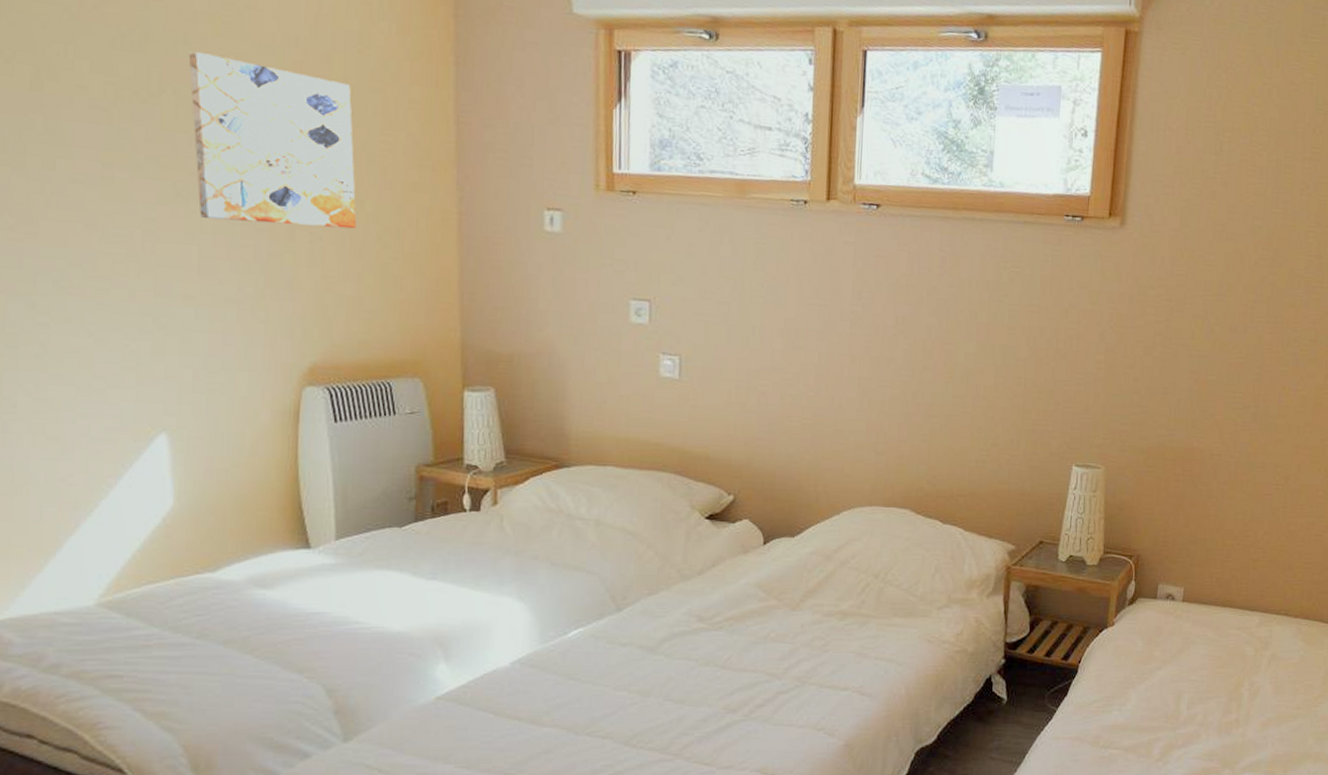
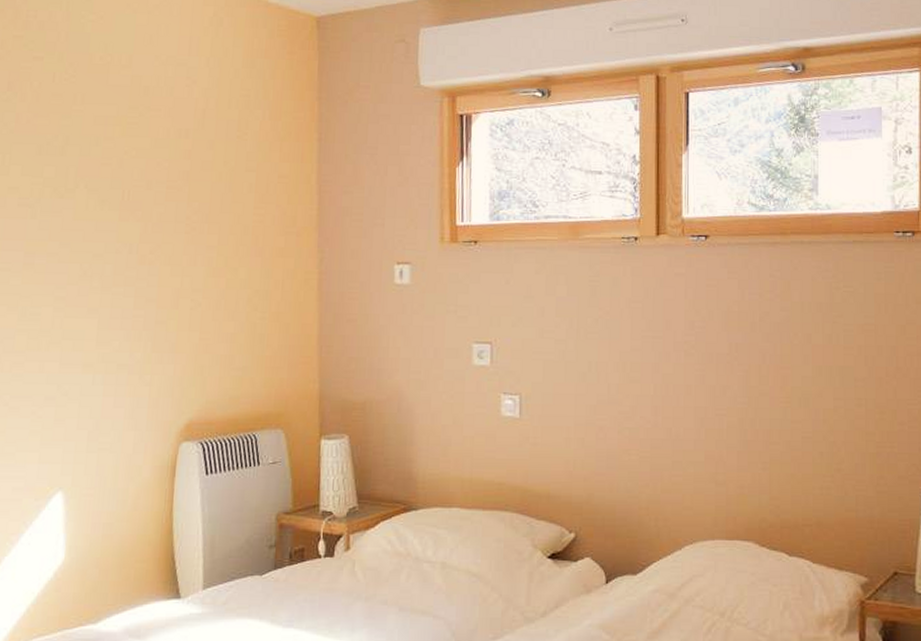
wall art: present [188,52,357,229] -> none [99,151,231,294]

